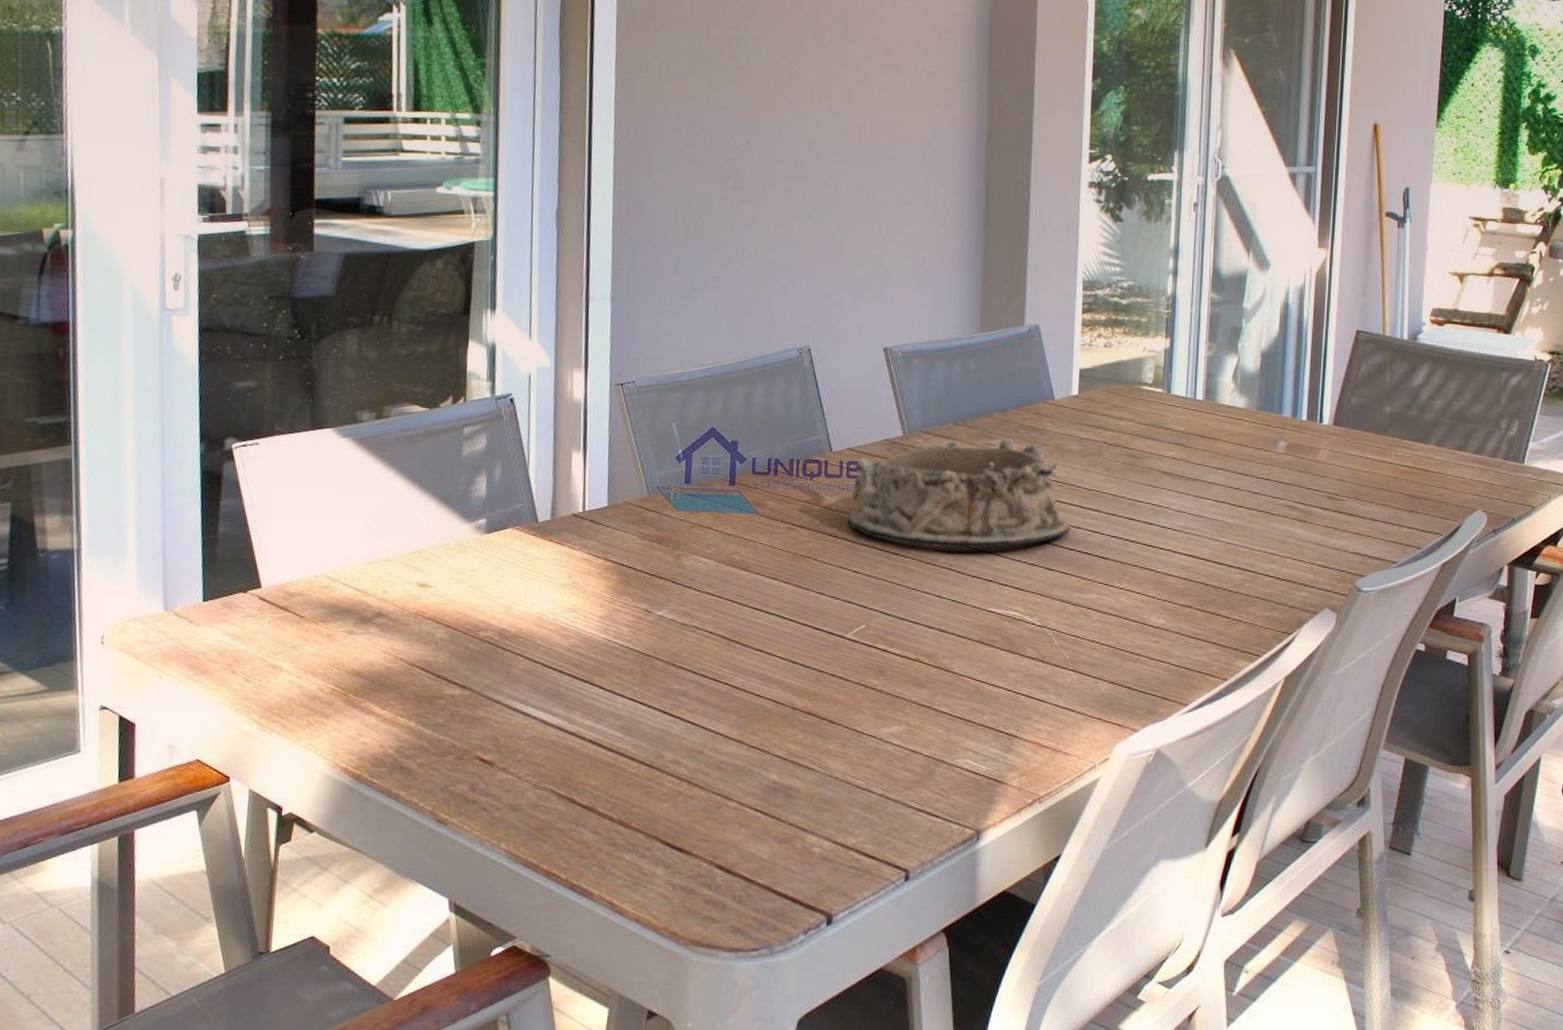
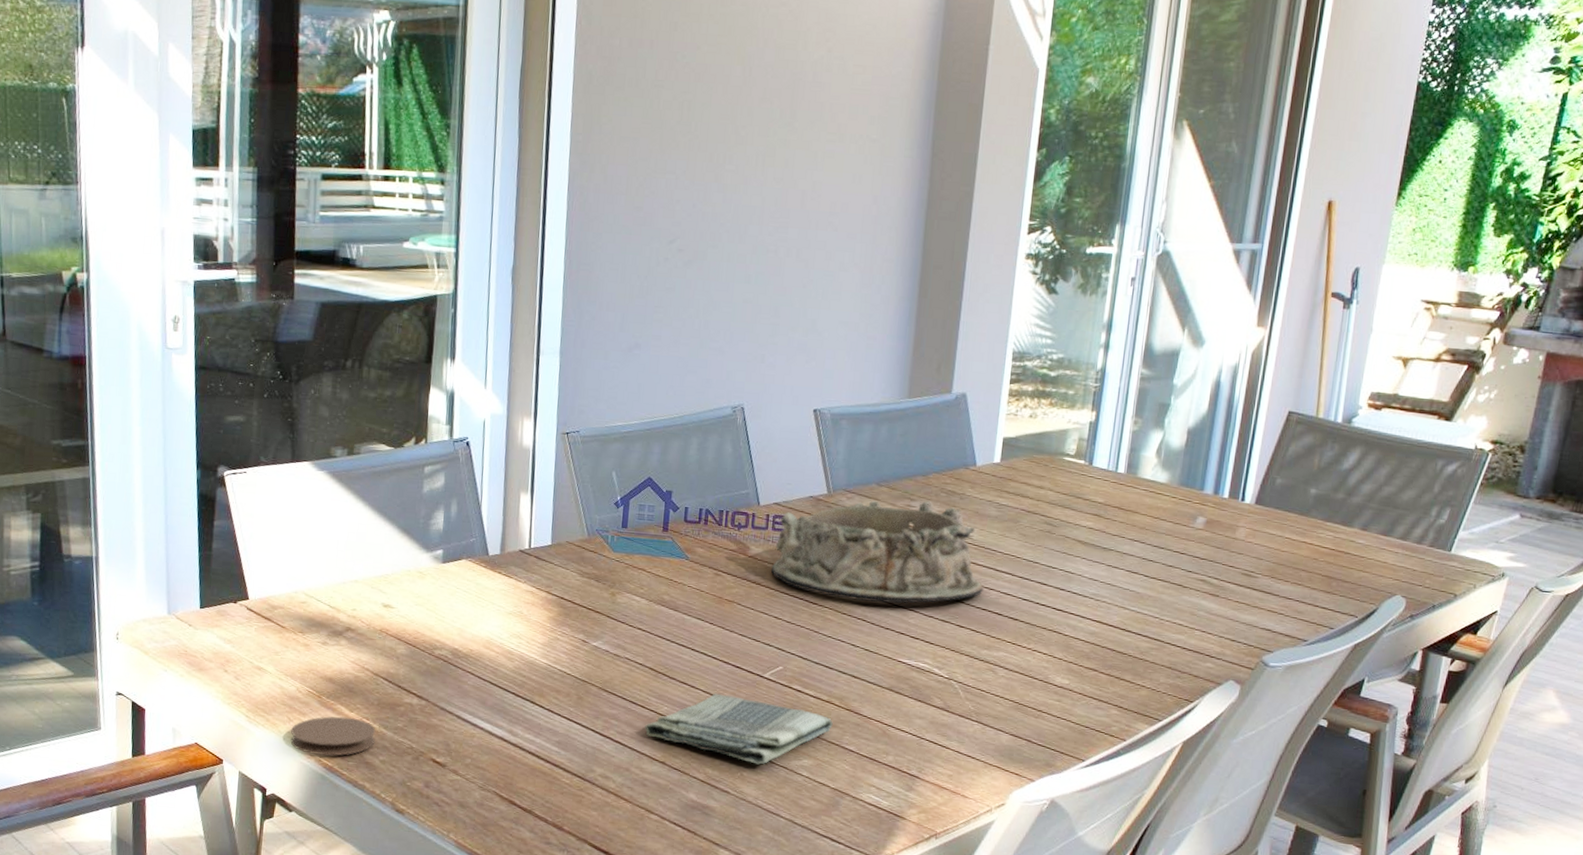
coaster: none [311,716,412,763] -> present [290,716,376,756]
dish towel: none [718,659,923,736] -> present [645,693,833,765]

